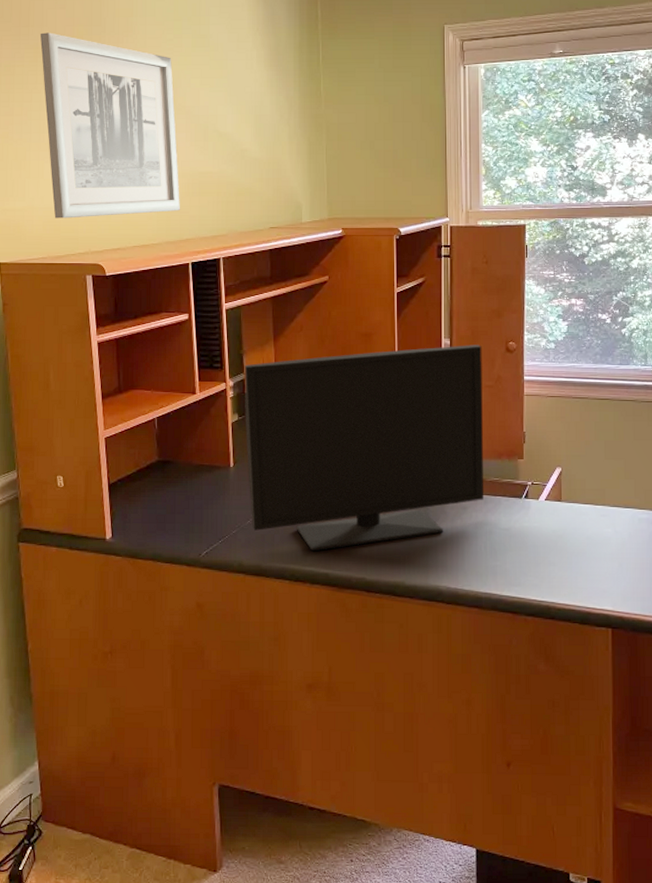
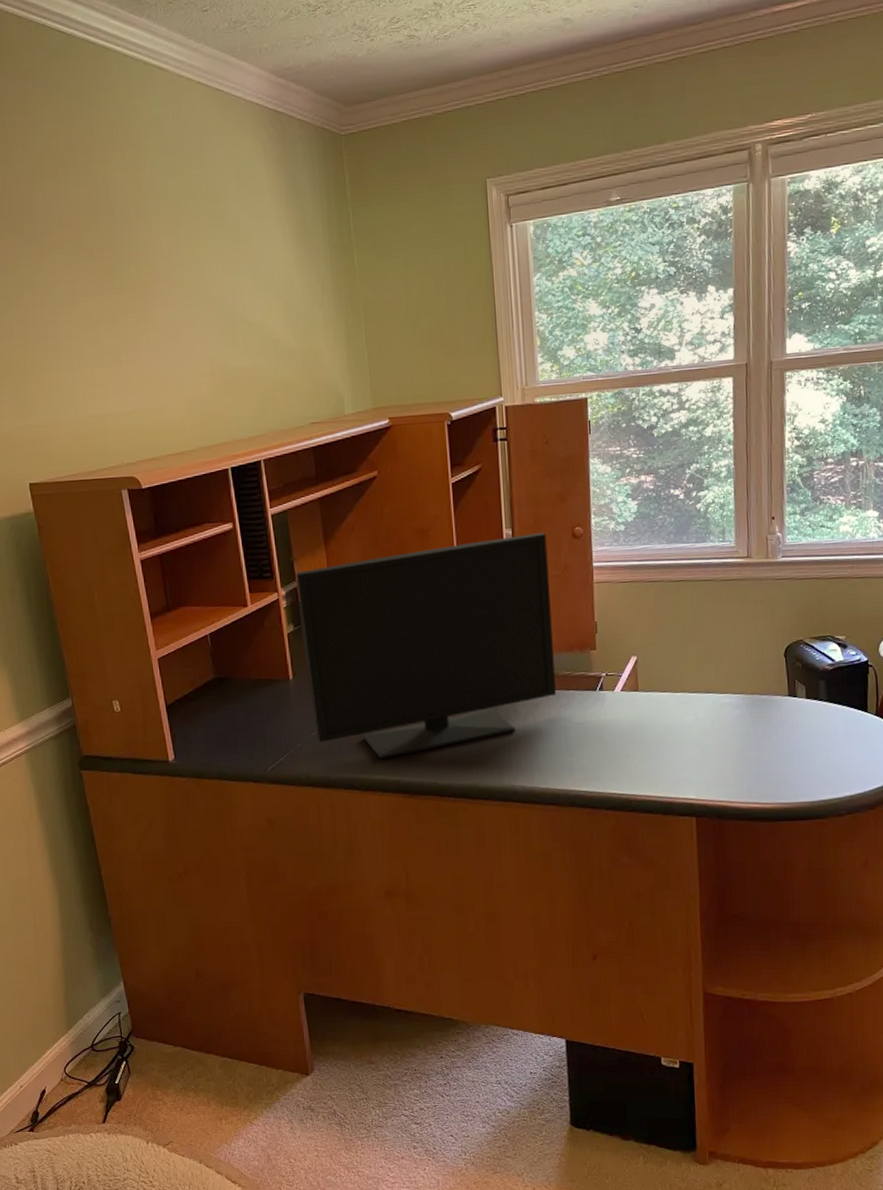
wall art: present [40,32,180,219] -> none [44,225,214,431]

